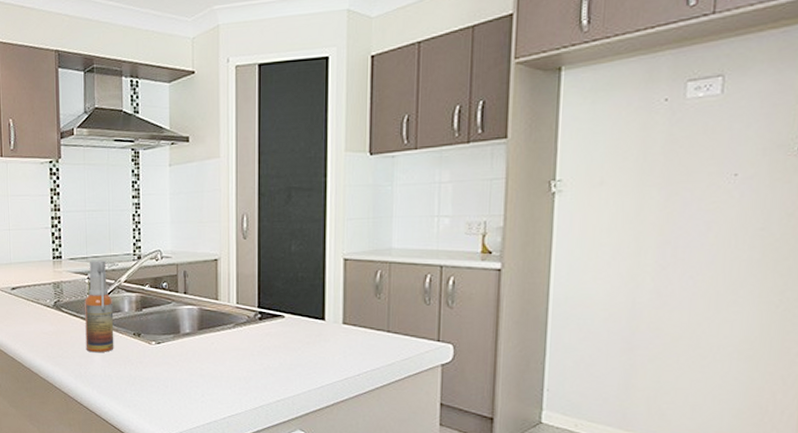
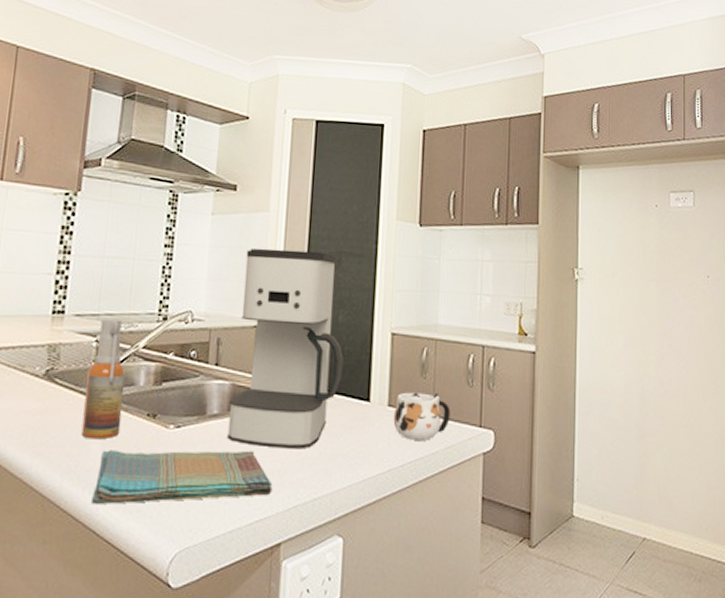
dish towel: none [99,361,241,400] -> present [90,450,273,504]
coffee maker: none [199,189,298,361] -> present [227,248,344,449]
mug: none [348,310,407,353] -> present [393,392,451,441]

